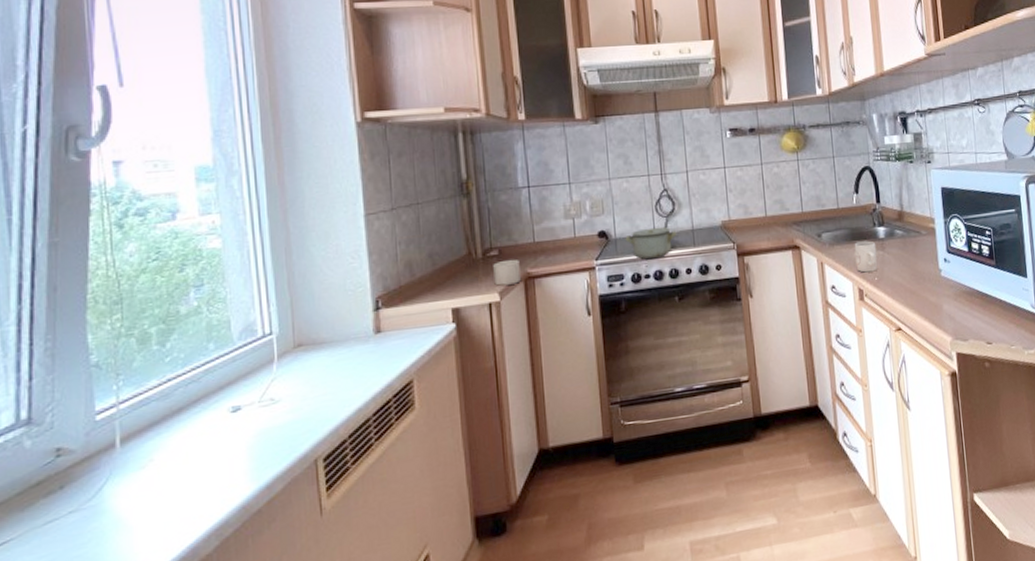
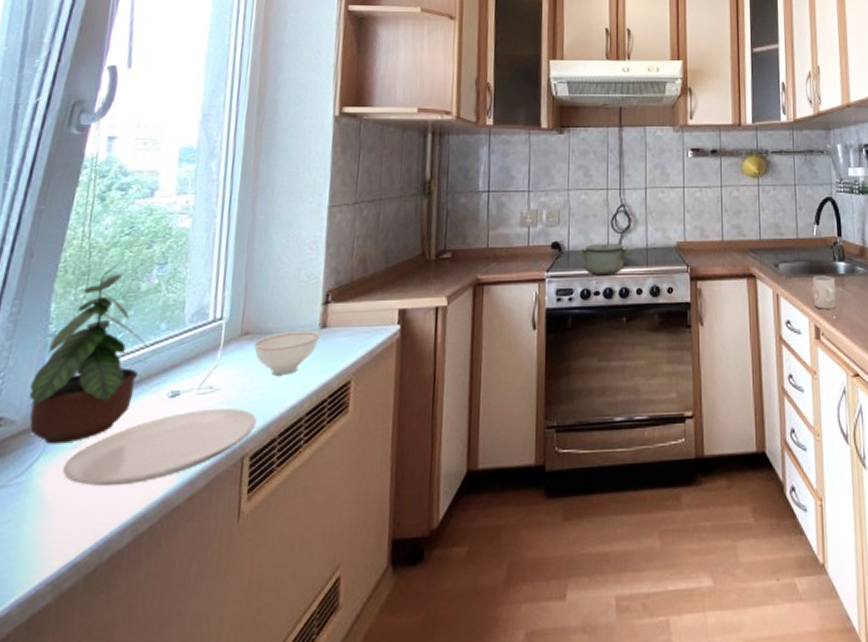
potted plant: none [82,290,197,468] -> present [29,265,147,444]
plate: none [135,416,324,501] -> present [63,408,257,487]
bowl: none [308,336,377,382] -> present [253,330,321,375]
mug: present [492,259,522,287] -> none [443,263,472,291]

